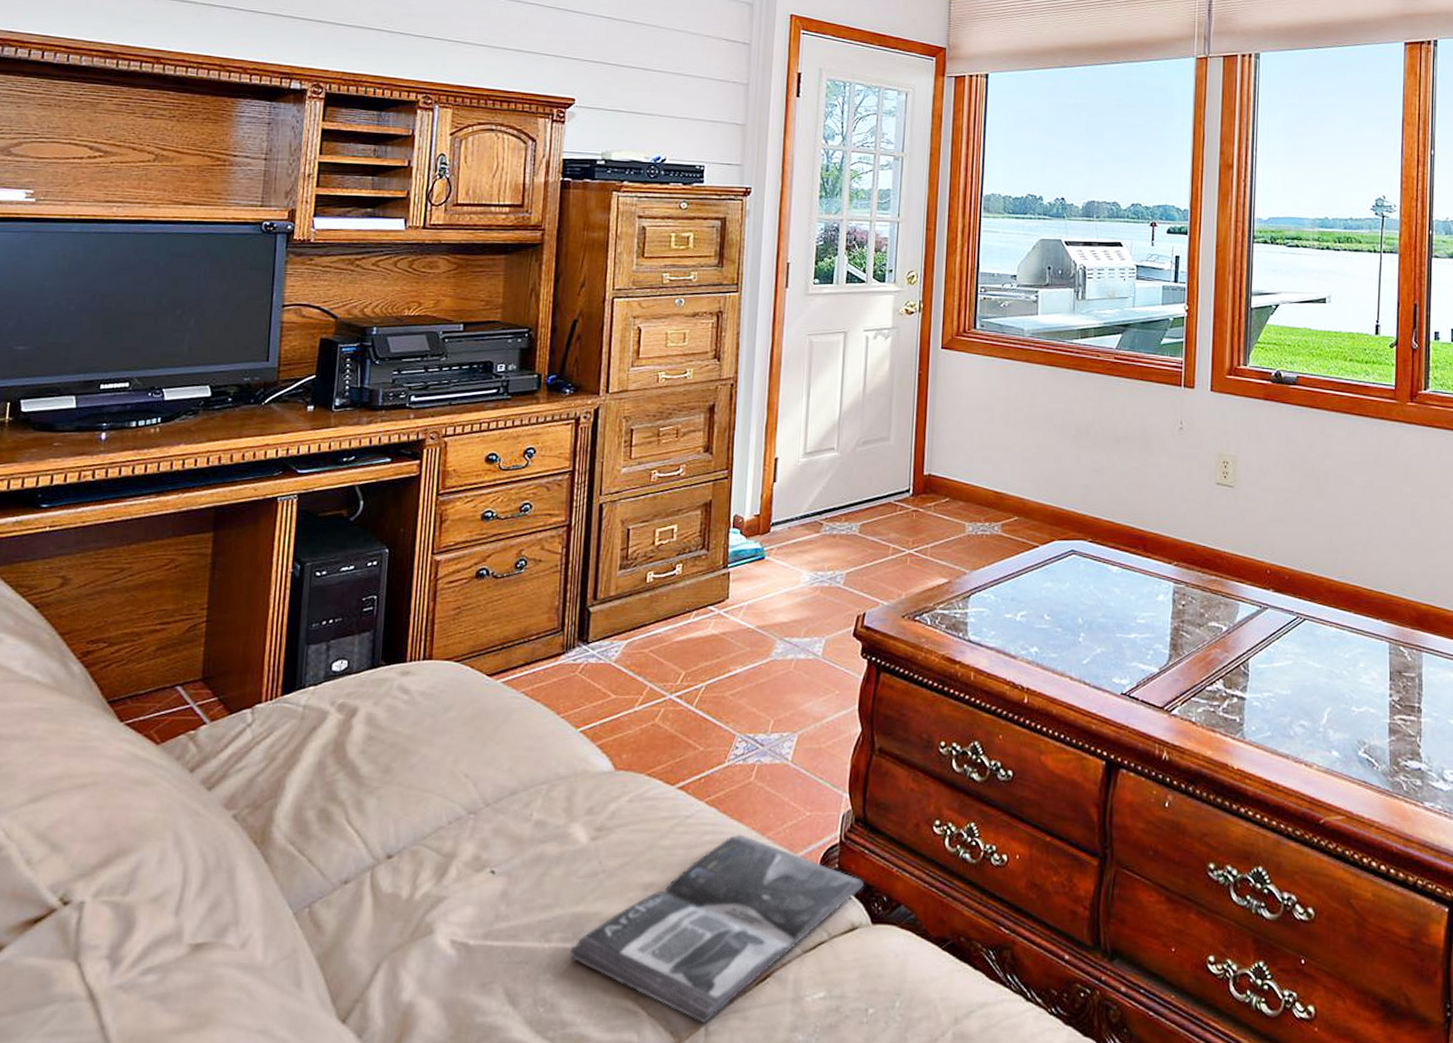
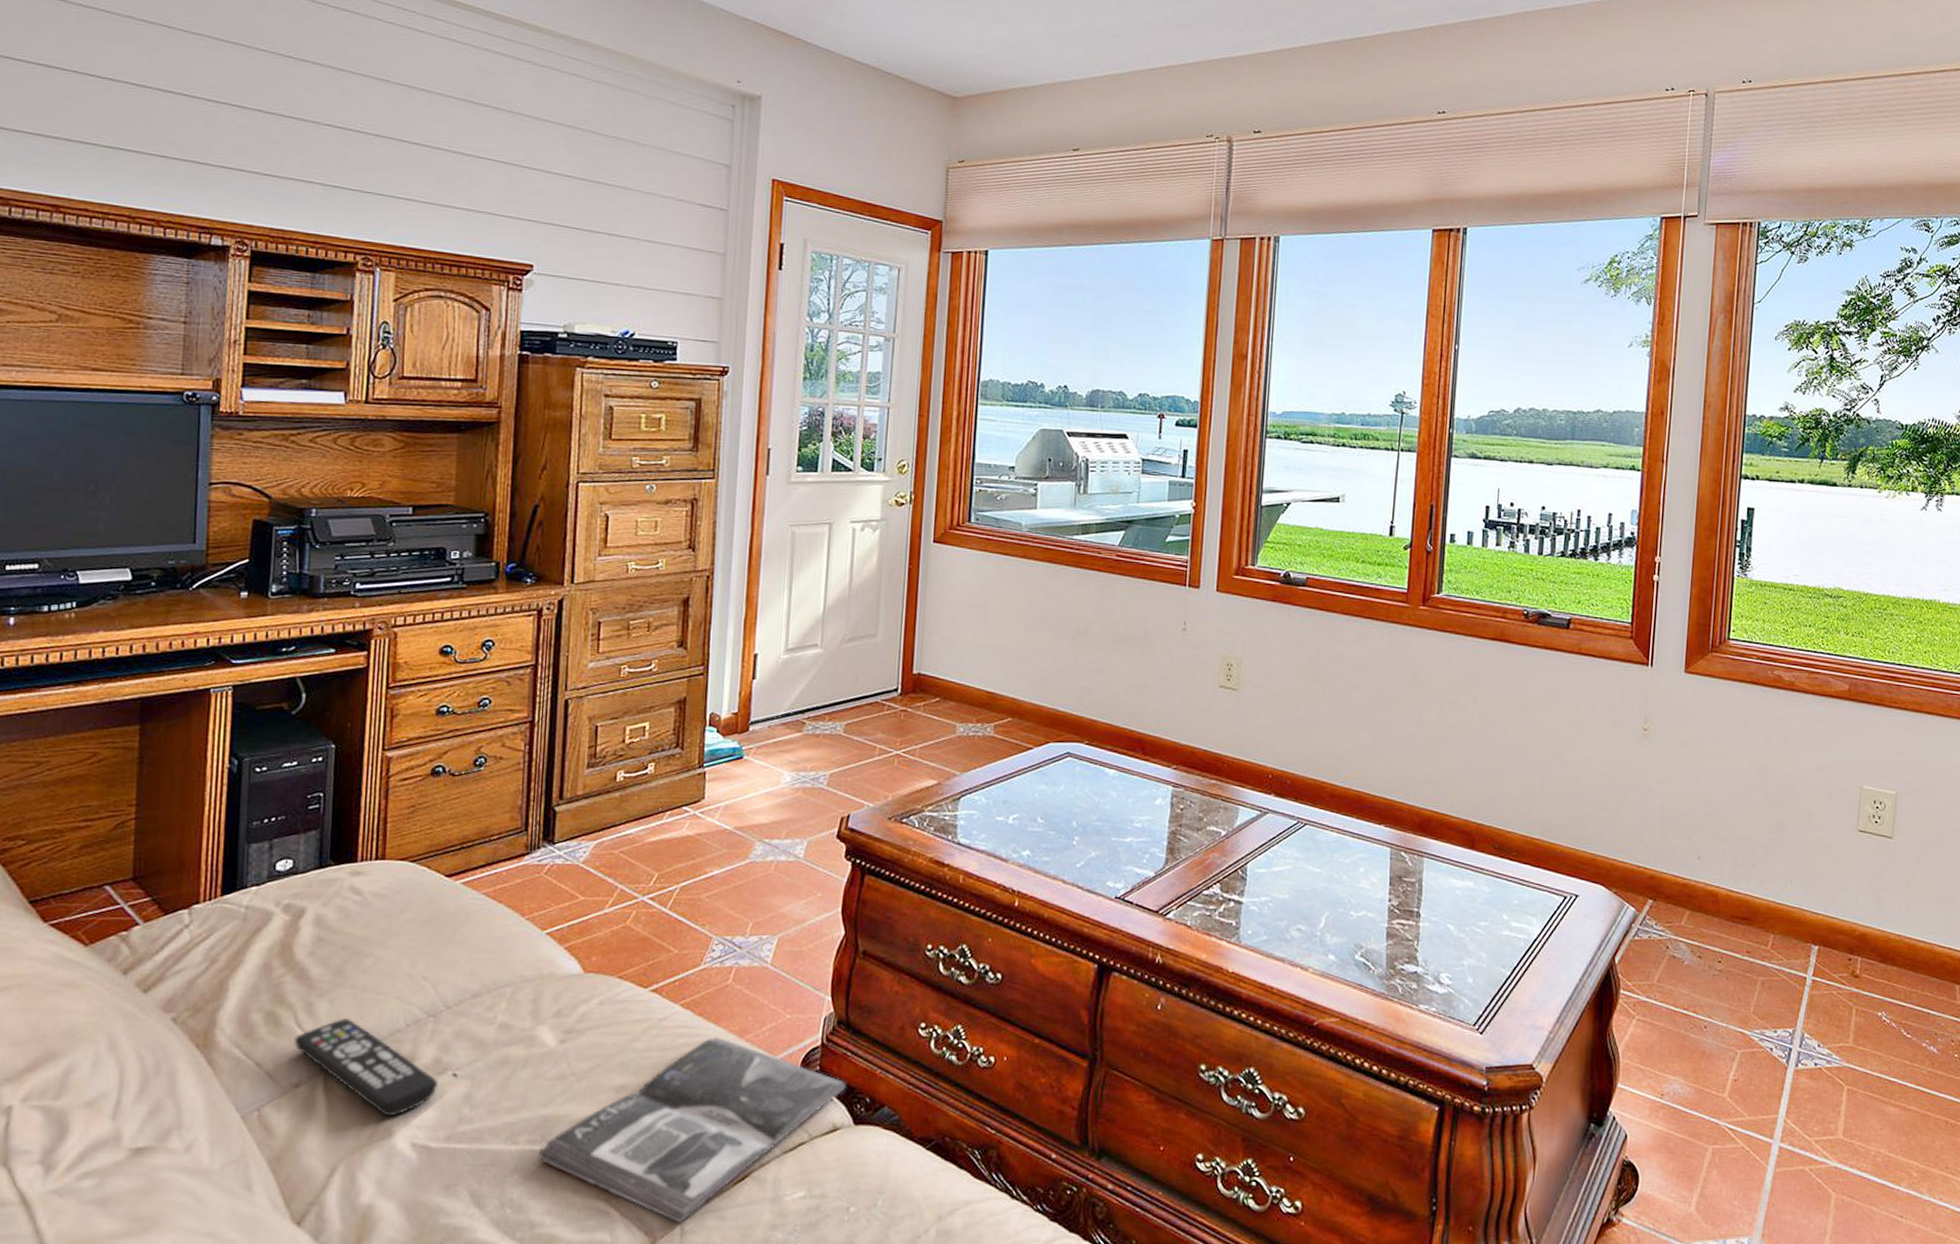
remote control: none [344,815,477,914] -> present [294,1017,439,1117]

